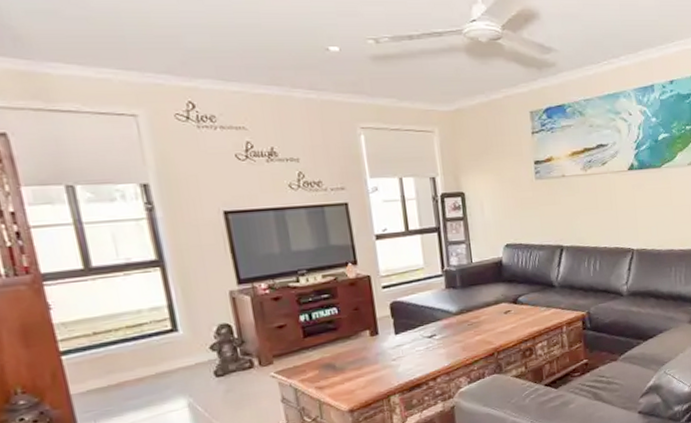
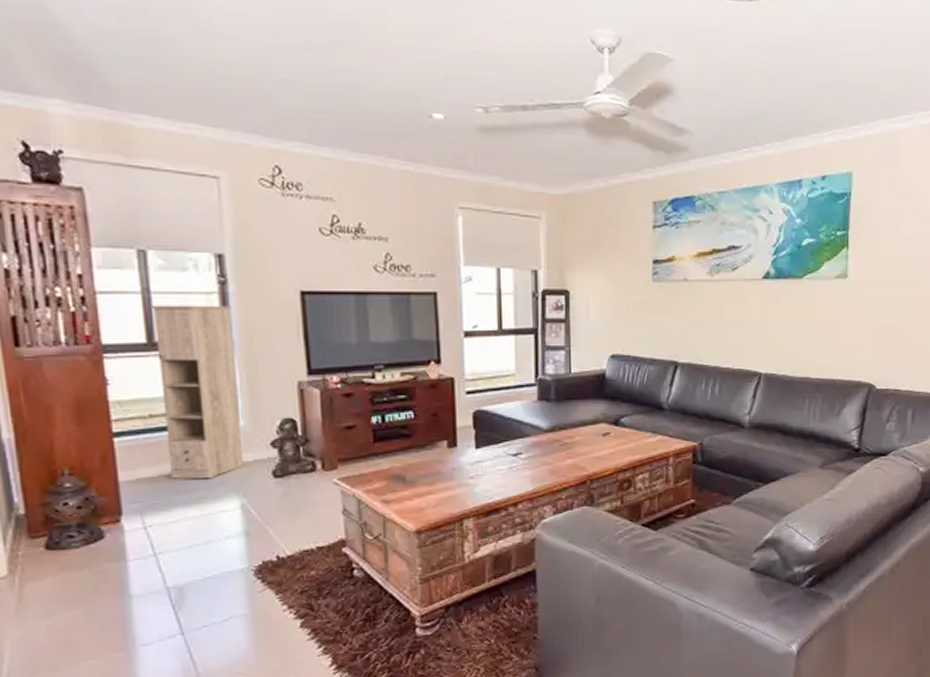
storage cabinet: none [83,229,187,387] -> present [150,305,244,480]

